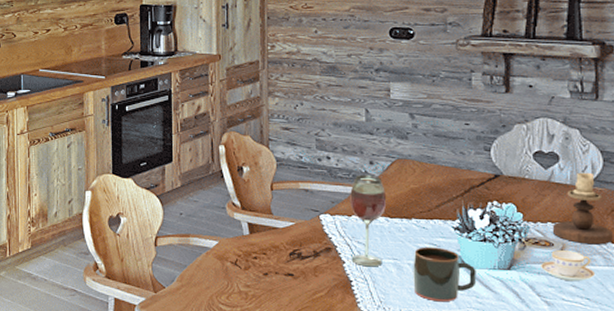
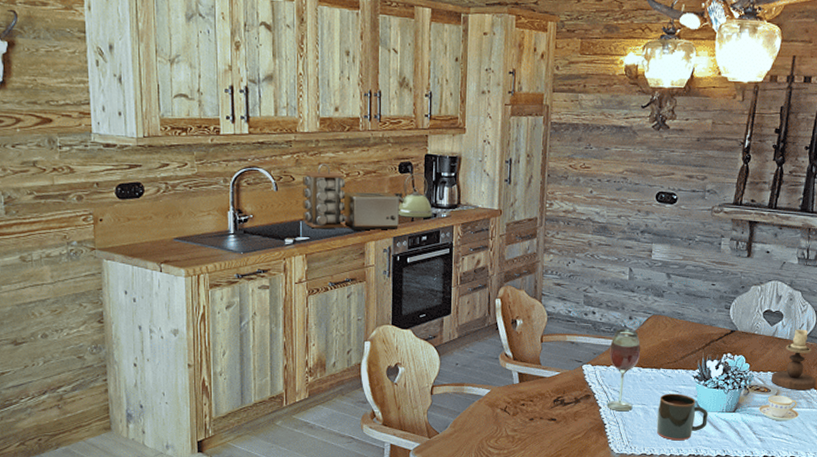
spice rack: none [22,20,64,82] -> present [302,164,346,229]
toaster: none [62,43,117,81] -> present [343,191,400,231]
kettle: none [111,23,150,67] -> present [394,173,433,218]

